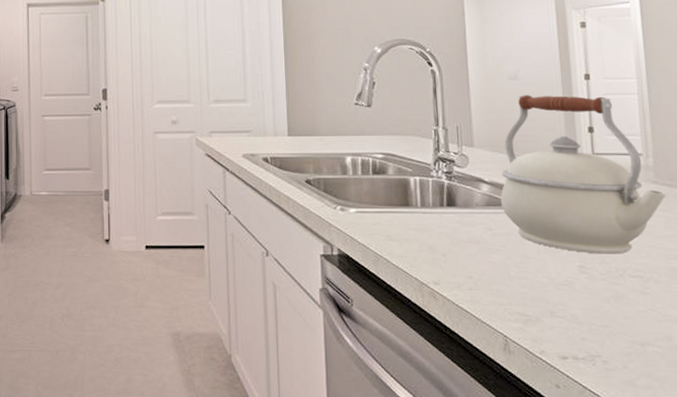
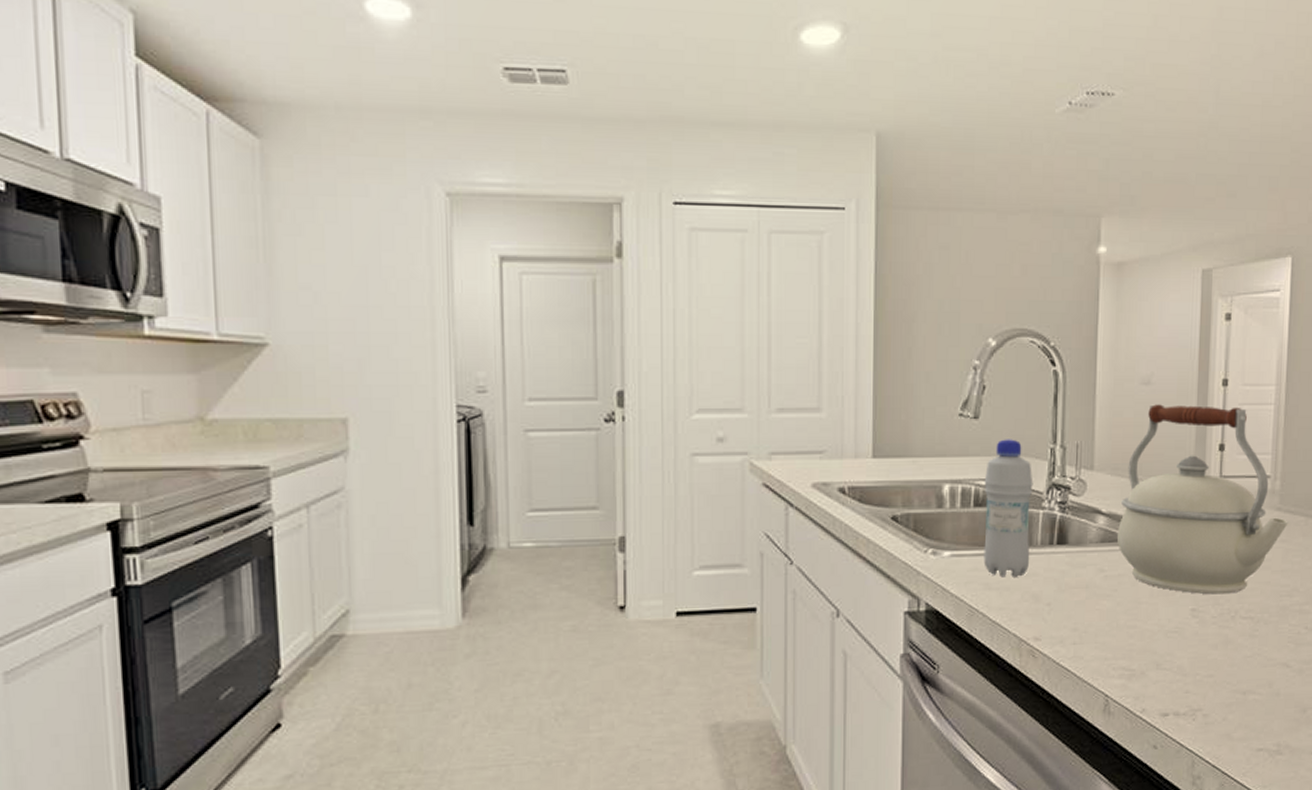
bottle: none [379,122,424,231] -> present [983,439,1033,578]

